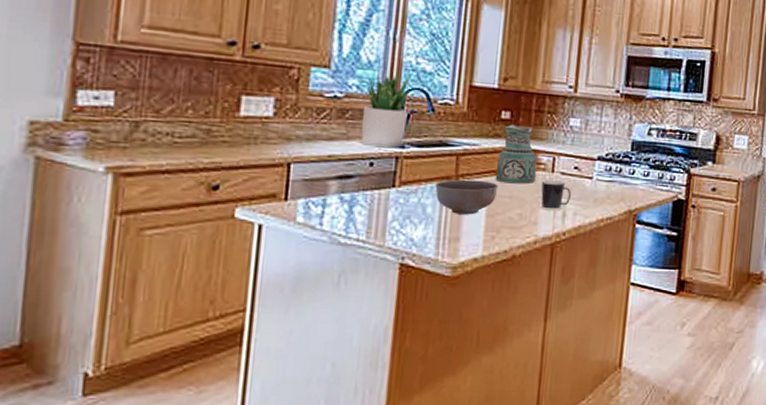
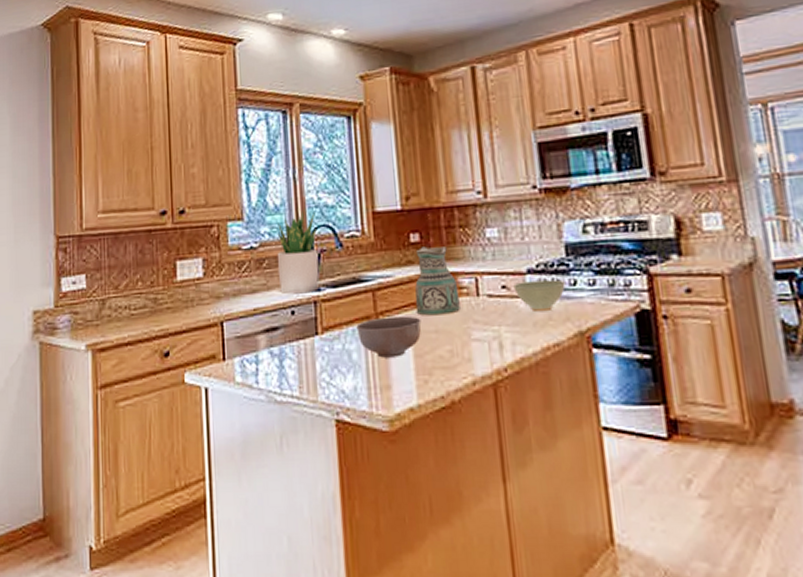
mug: present [540,180,571,211] -> none [467,305,505,343]
bowl: none [584,166,626,192] -> present [513,279,565,313]

